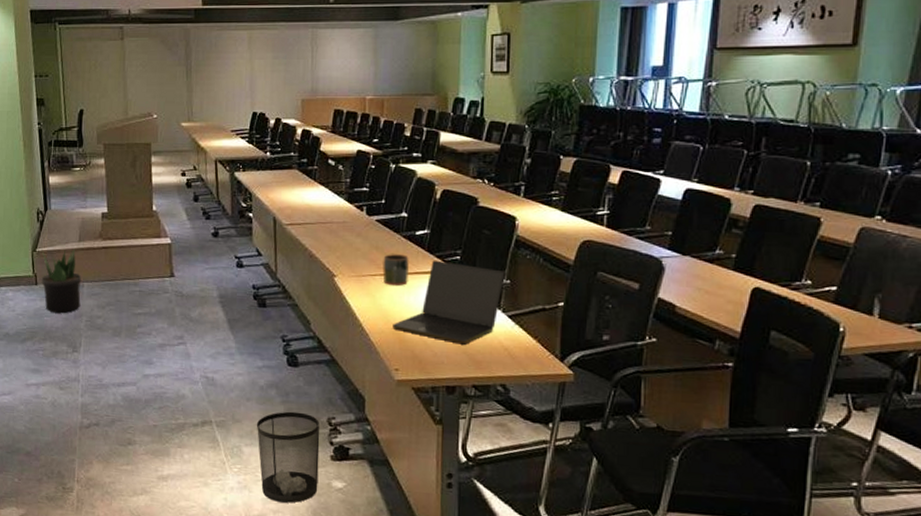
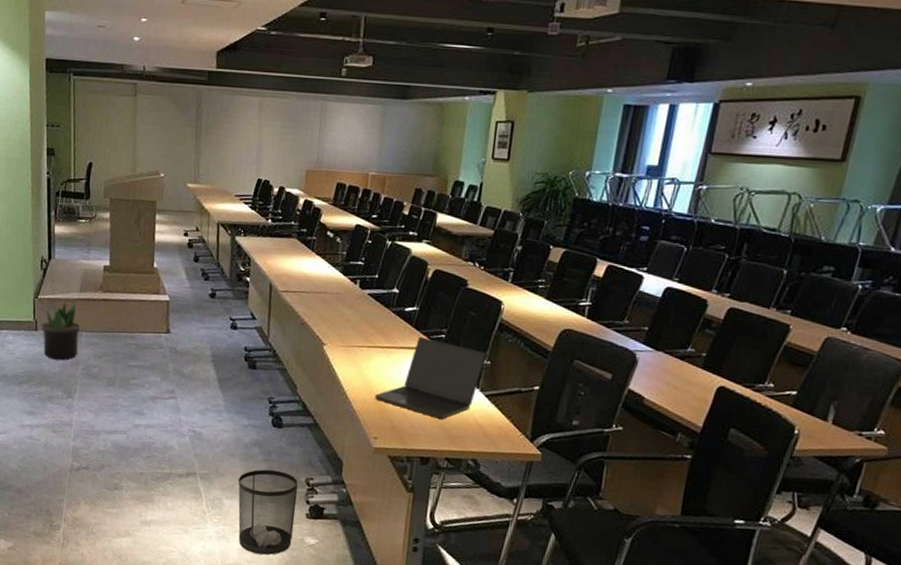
mug: present [382,253,409,285] -> none [369,326,397,358]

